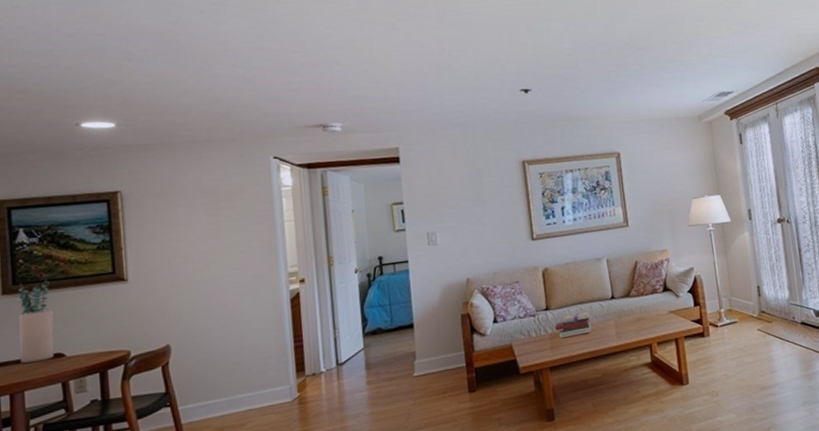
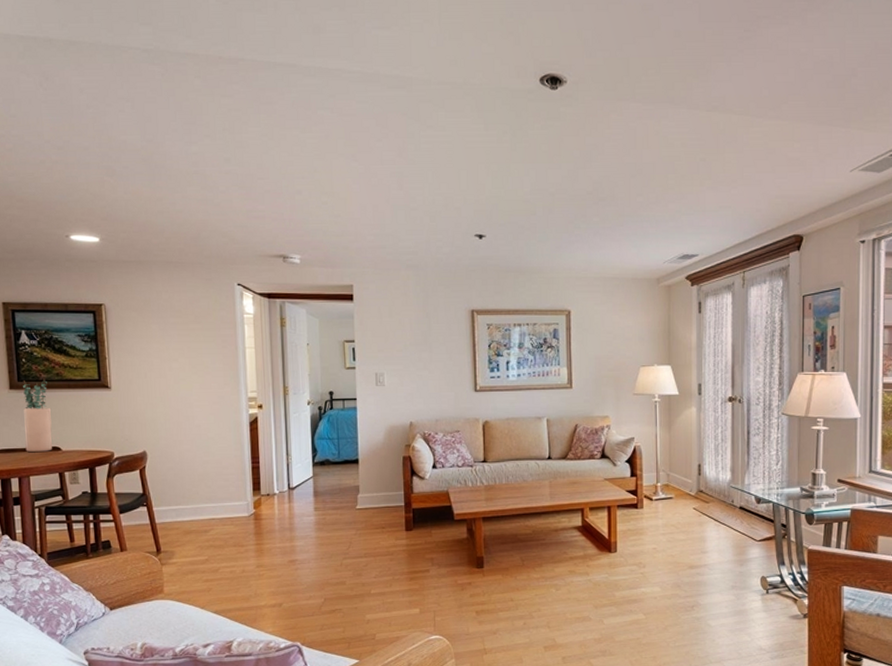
books: present [555,312,592,339] -> none [490,469,527,492]

